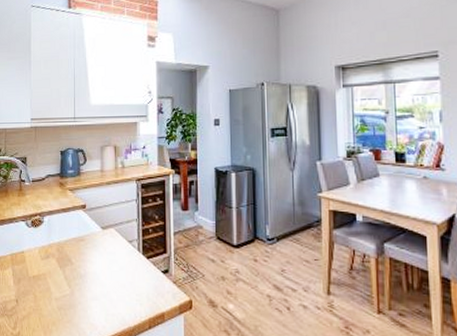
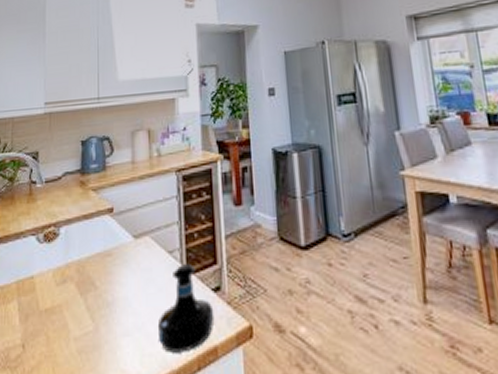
tequila bottle: none [120,251,163,315] -> present [159,264,215,353]

